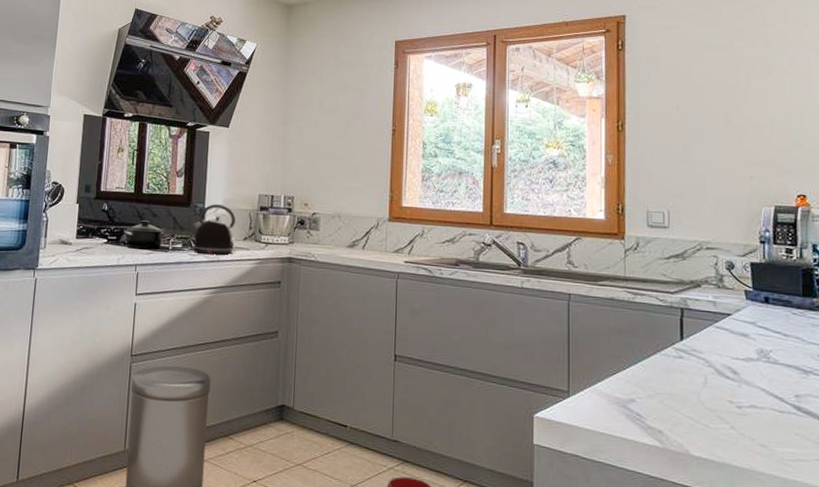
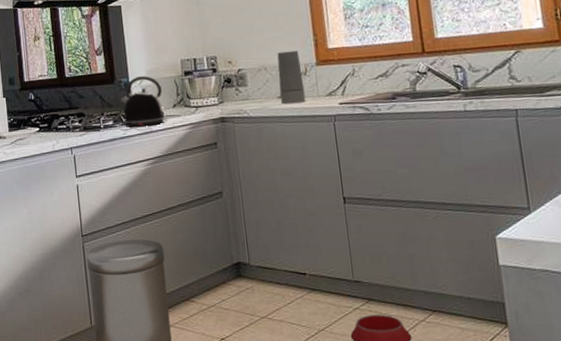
saucepan: present [122,220,166,251] -> none [52,103,95,134]
canister: none [349,202,374,256] -> present [277,50,306,105]

